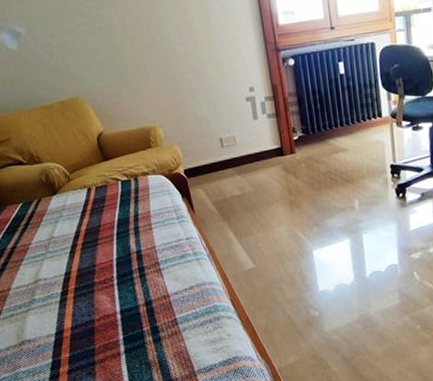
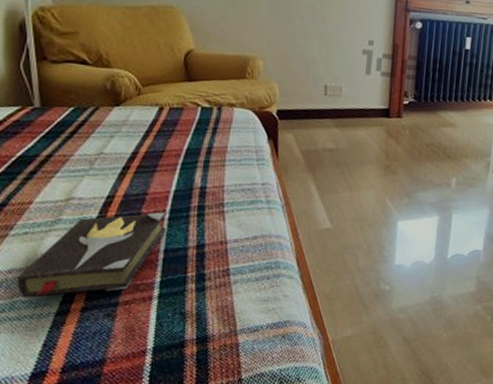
hardback book: none [13,279,118,369] -> present [17,212,166,298]

